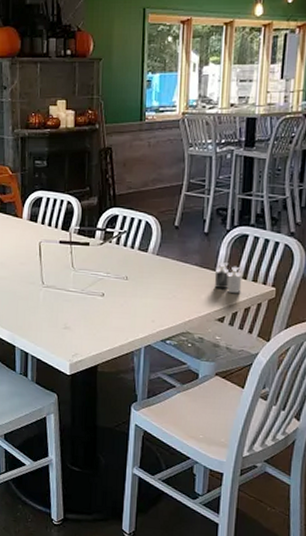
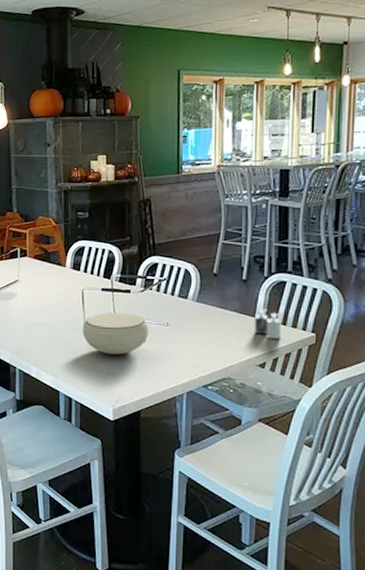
bowl: none [39,266,108,309] -> present [82,312,149,355]

